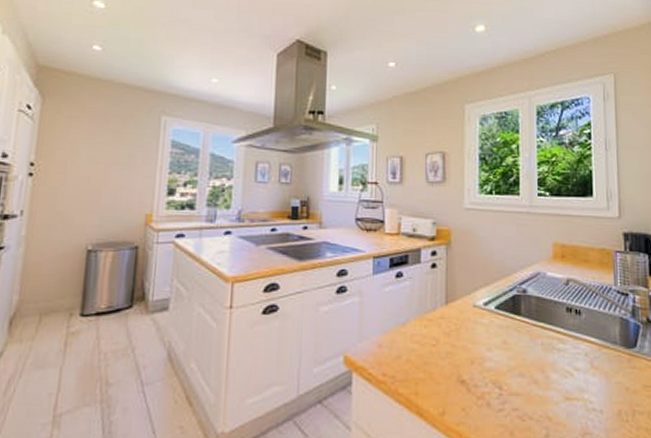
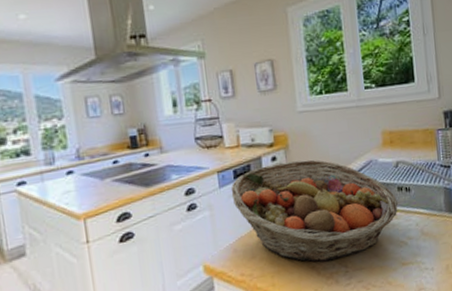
fruit basket: none [384,258,565,378] -> present [230,159,398,263]

